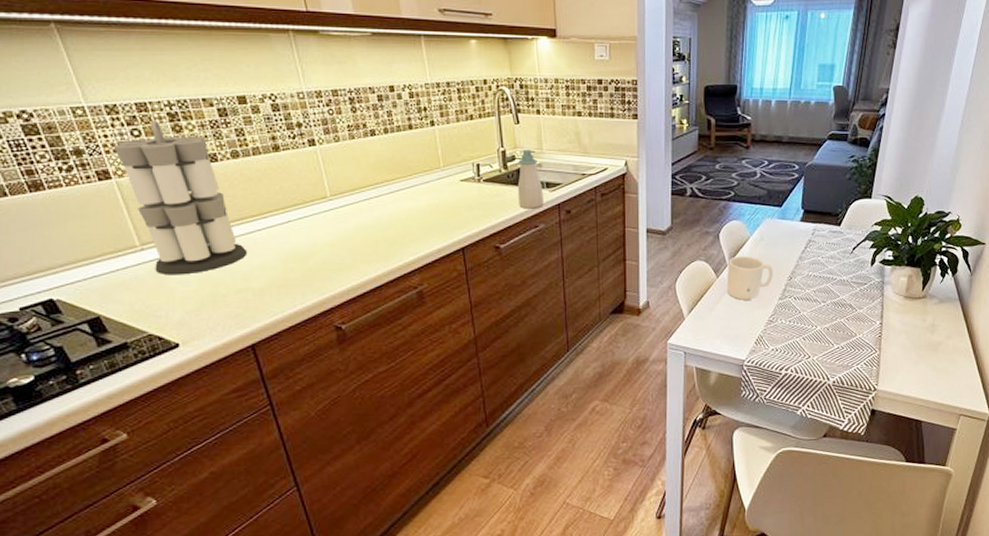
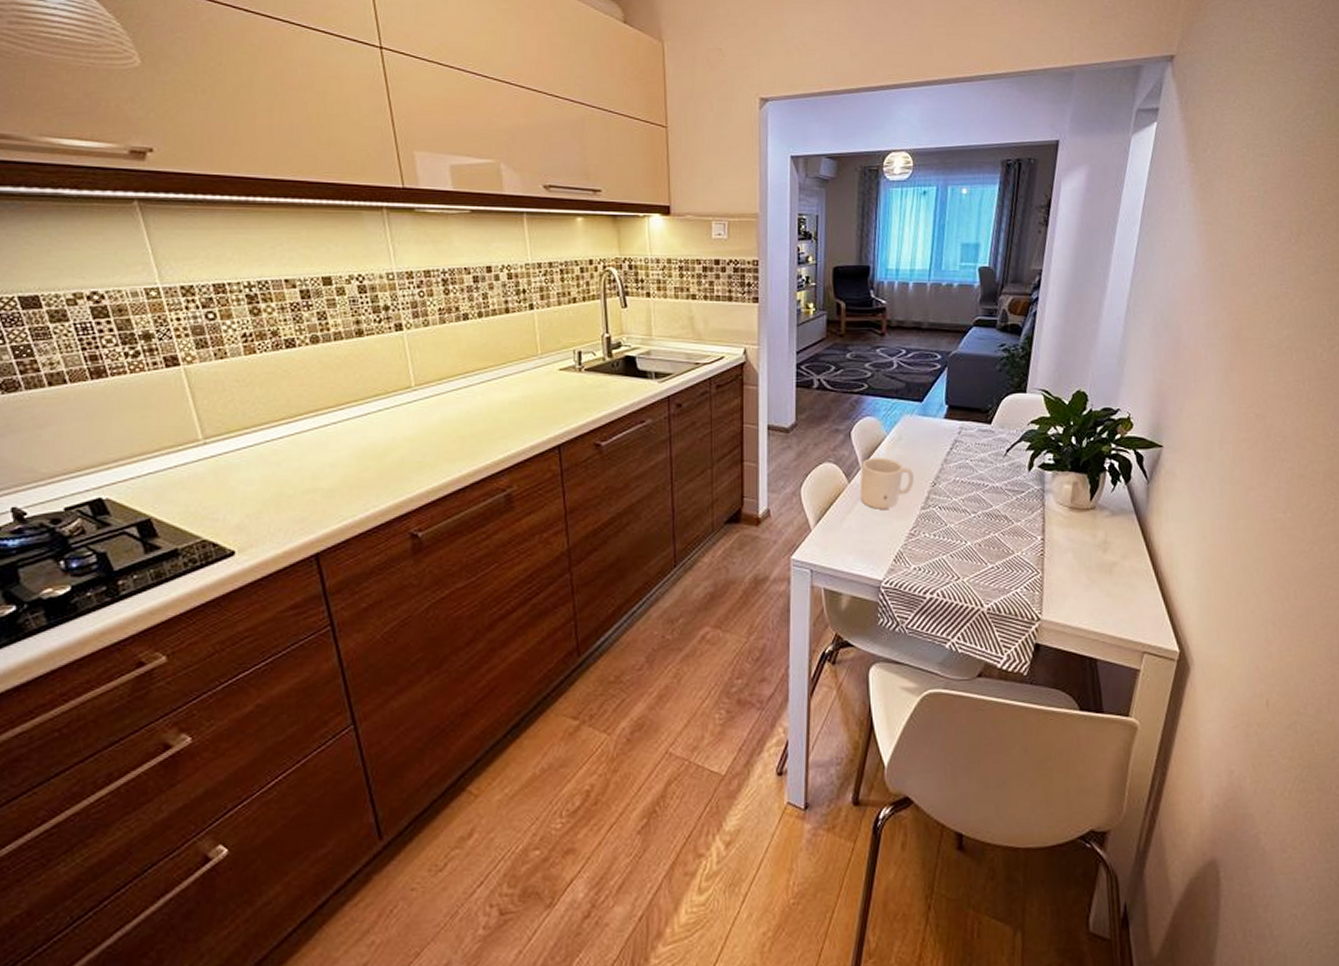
spice rack: present [113,120,248,275] -> none [185,302,320,473]
soap bottle: present [517,149,544,209] -> none [622,335,651,402]

